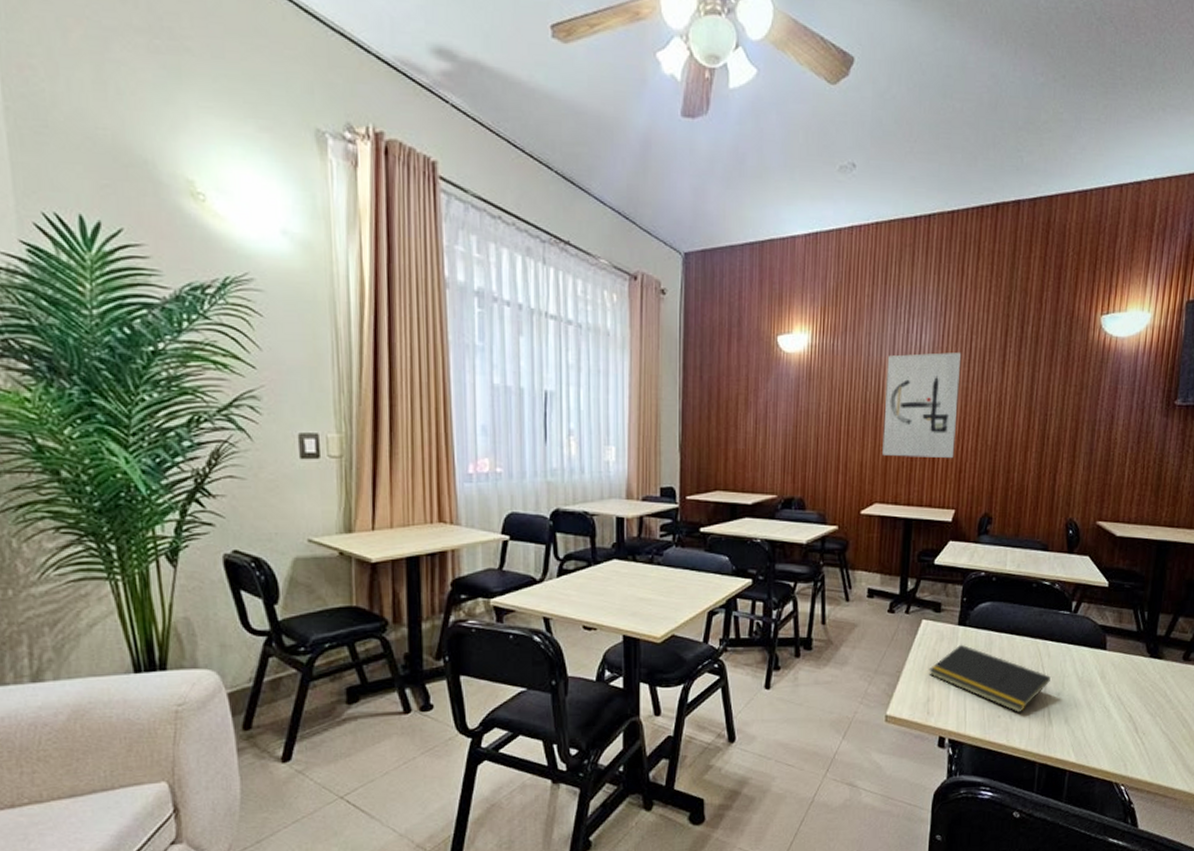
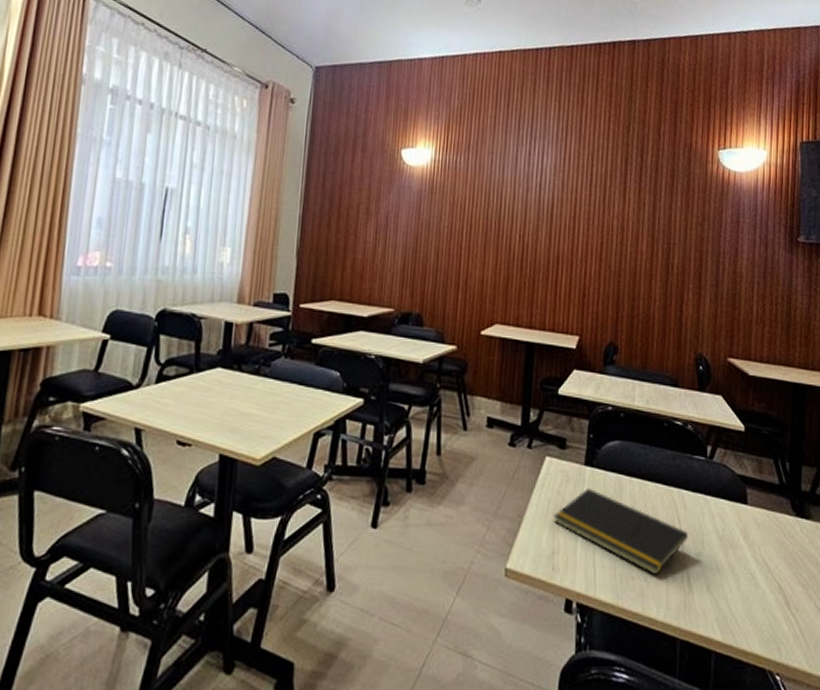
wall art: present [882,351,962,458] -> none [504,175,583,281]

